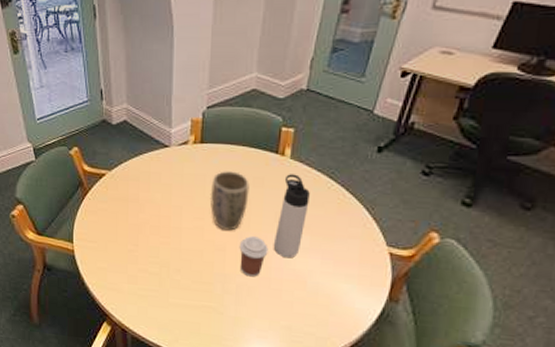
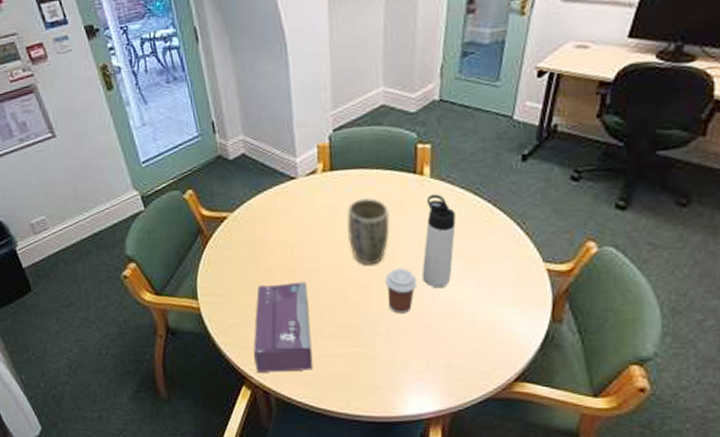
tissue box: none [117,237,169,316] -> present [253,281,313,372]

